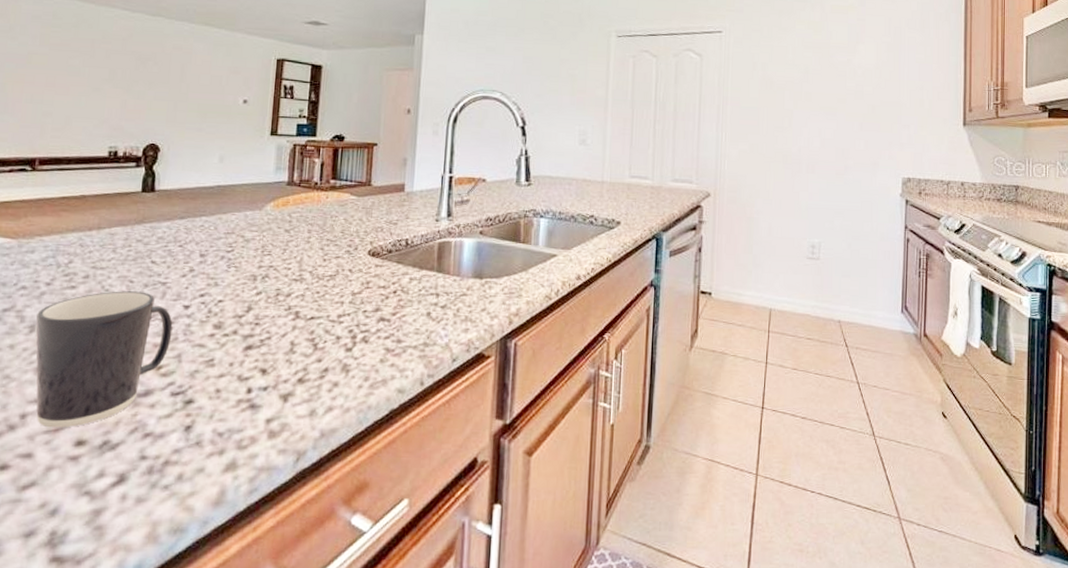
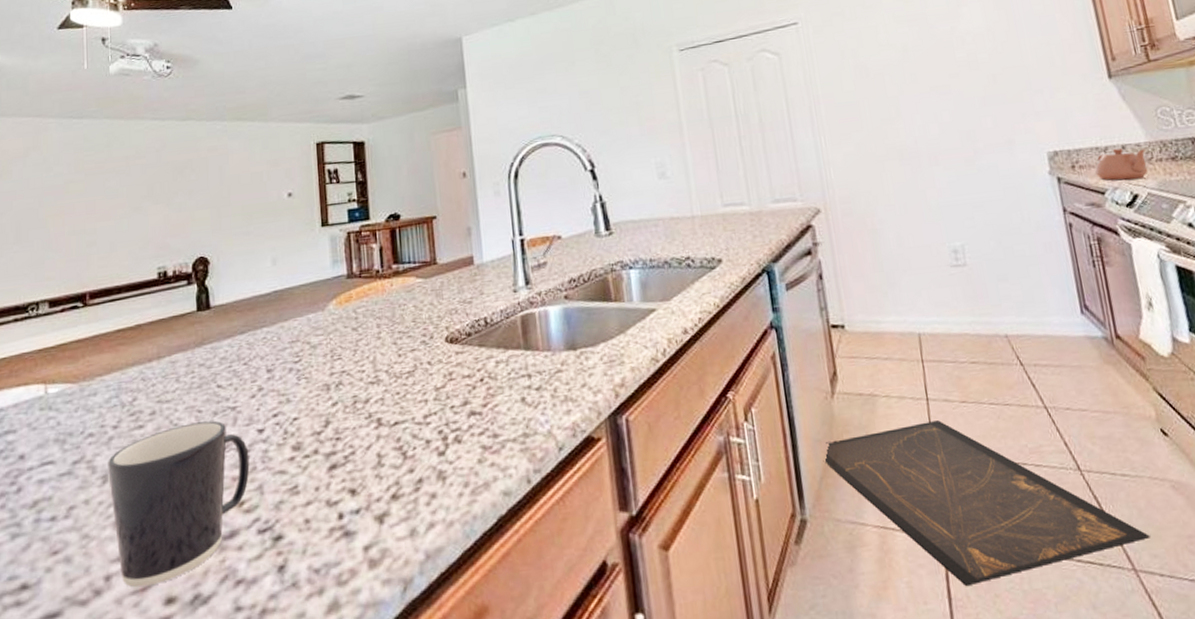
doormat: none [673,381,916,514] -> present [823,420,1150,585]
teapot: none [936,183,980,211] -> present [1094,147,1149,181]

